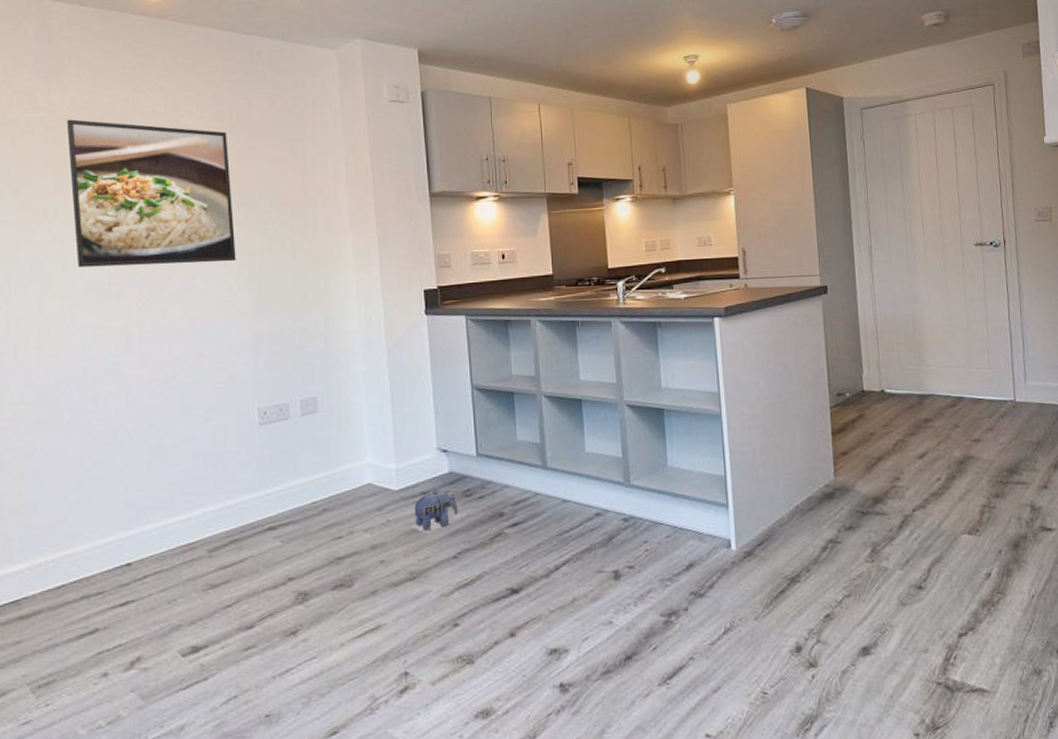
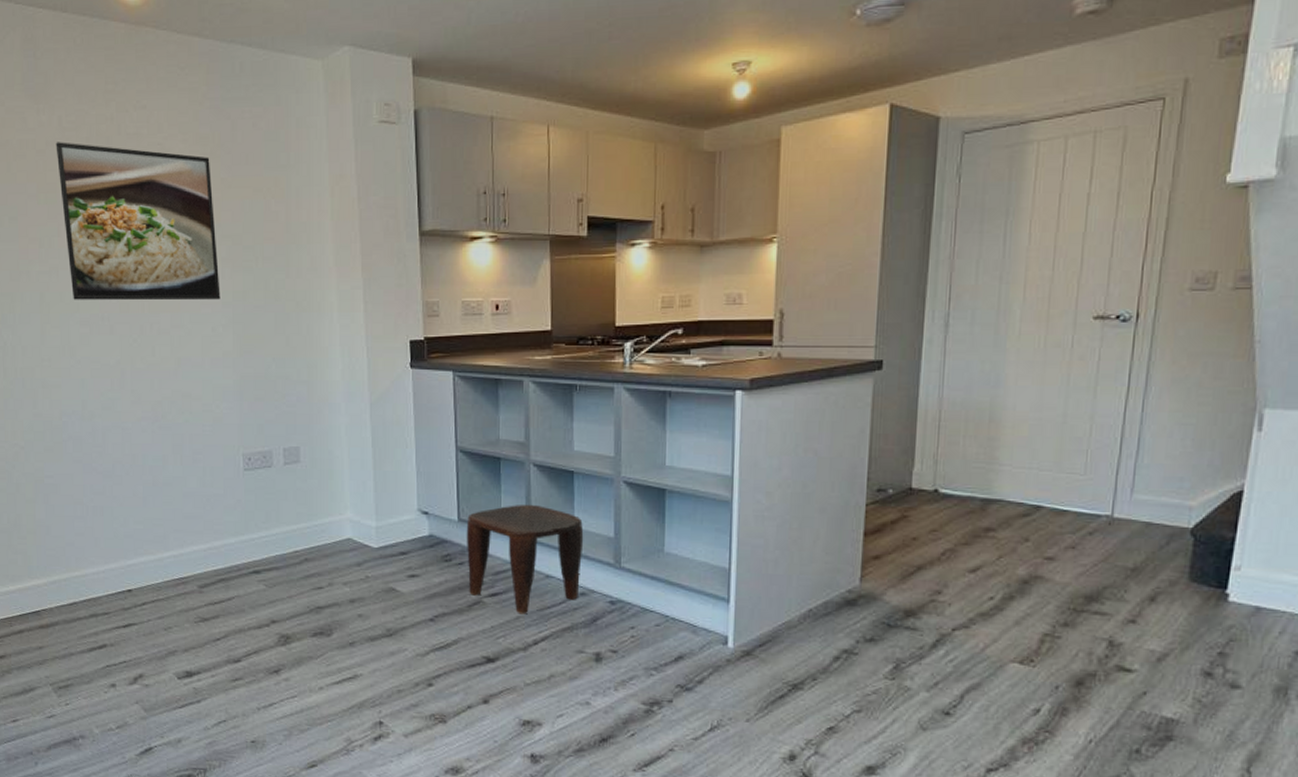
plush toy: present [412,489,459,531] -> none [391,550,438,591]
stool: none [484,434,596,541] -> present [466,505,584,615]

